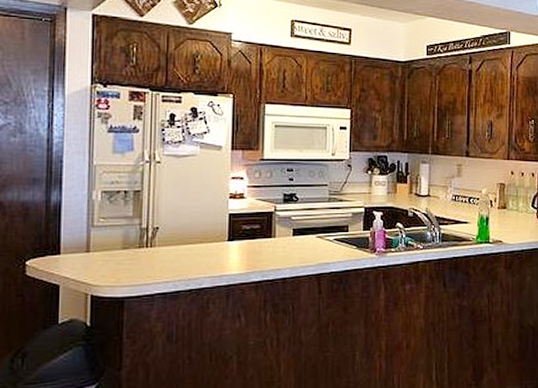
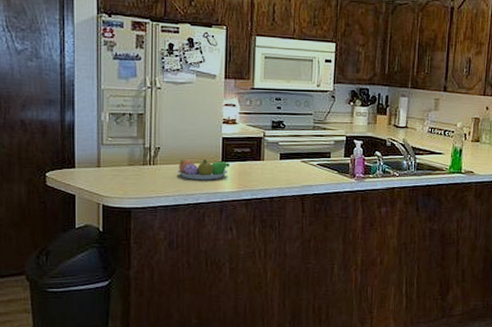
fruit bowl: none [179,239,237,262] -> present [178,159,230,180]

